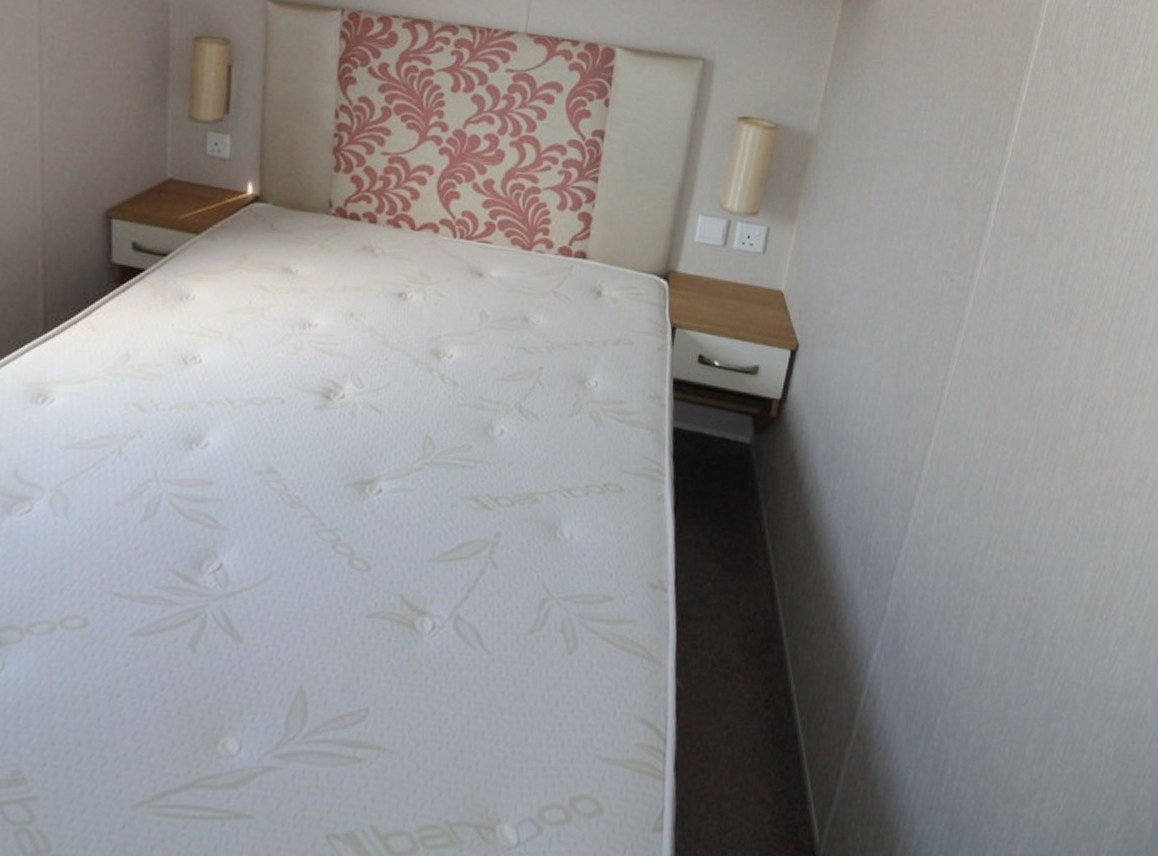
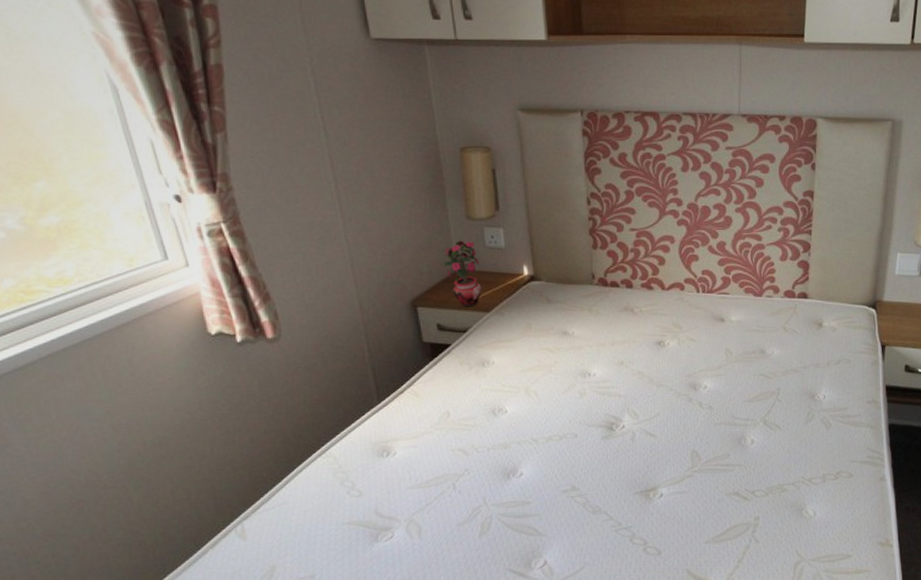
potted flower: none [149,143,198,226] -> present [441,240,483,307]

